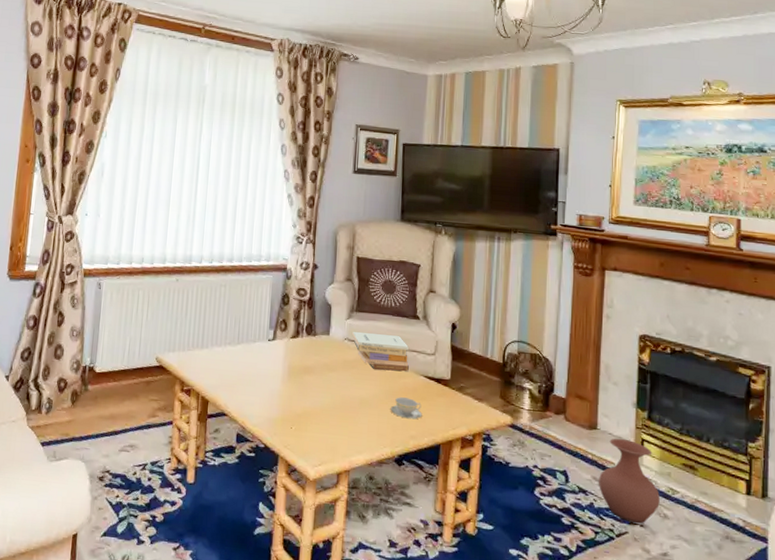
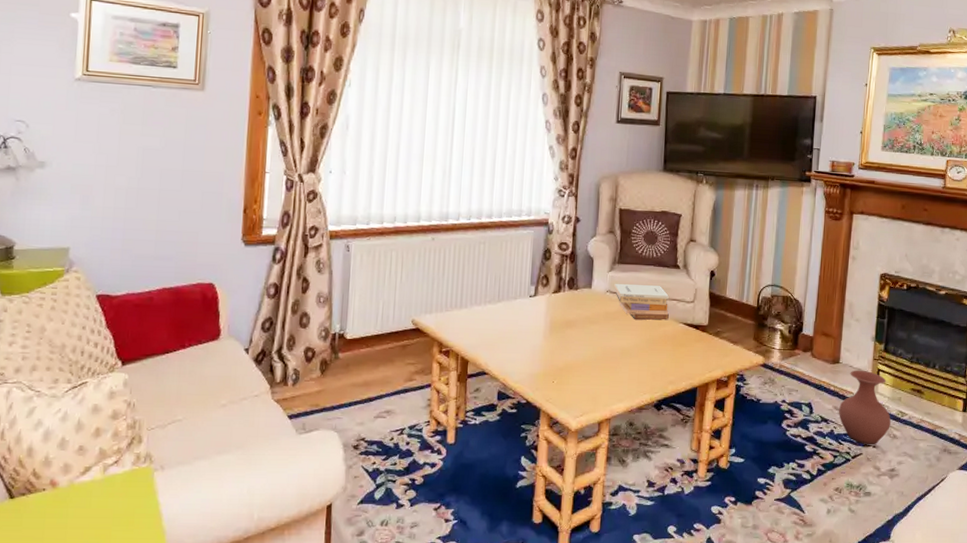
teacup: present [390,397,422,420] -> none [650,345,681,366]

